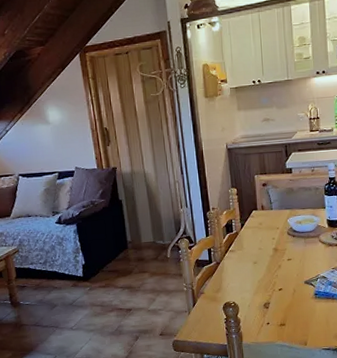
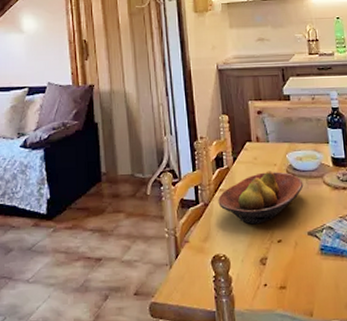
fruit bowl: none [228,233,302,278] -> present [218,171,304,225]

